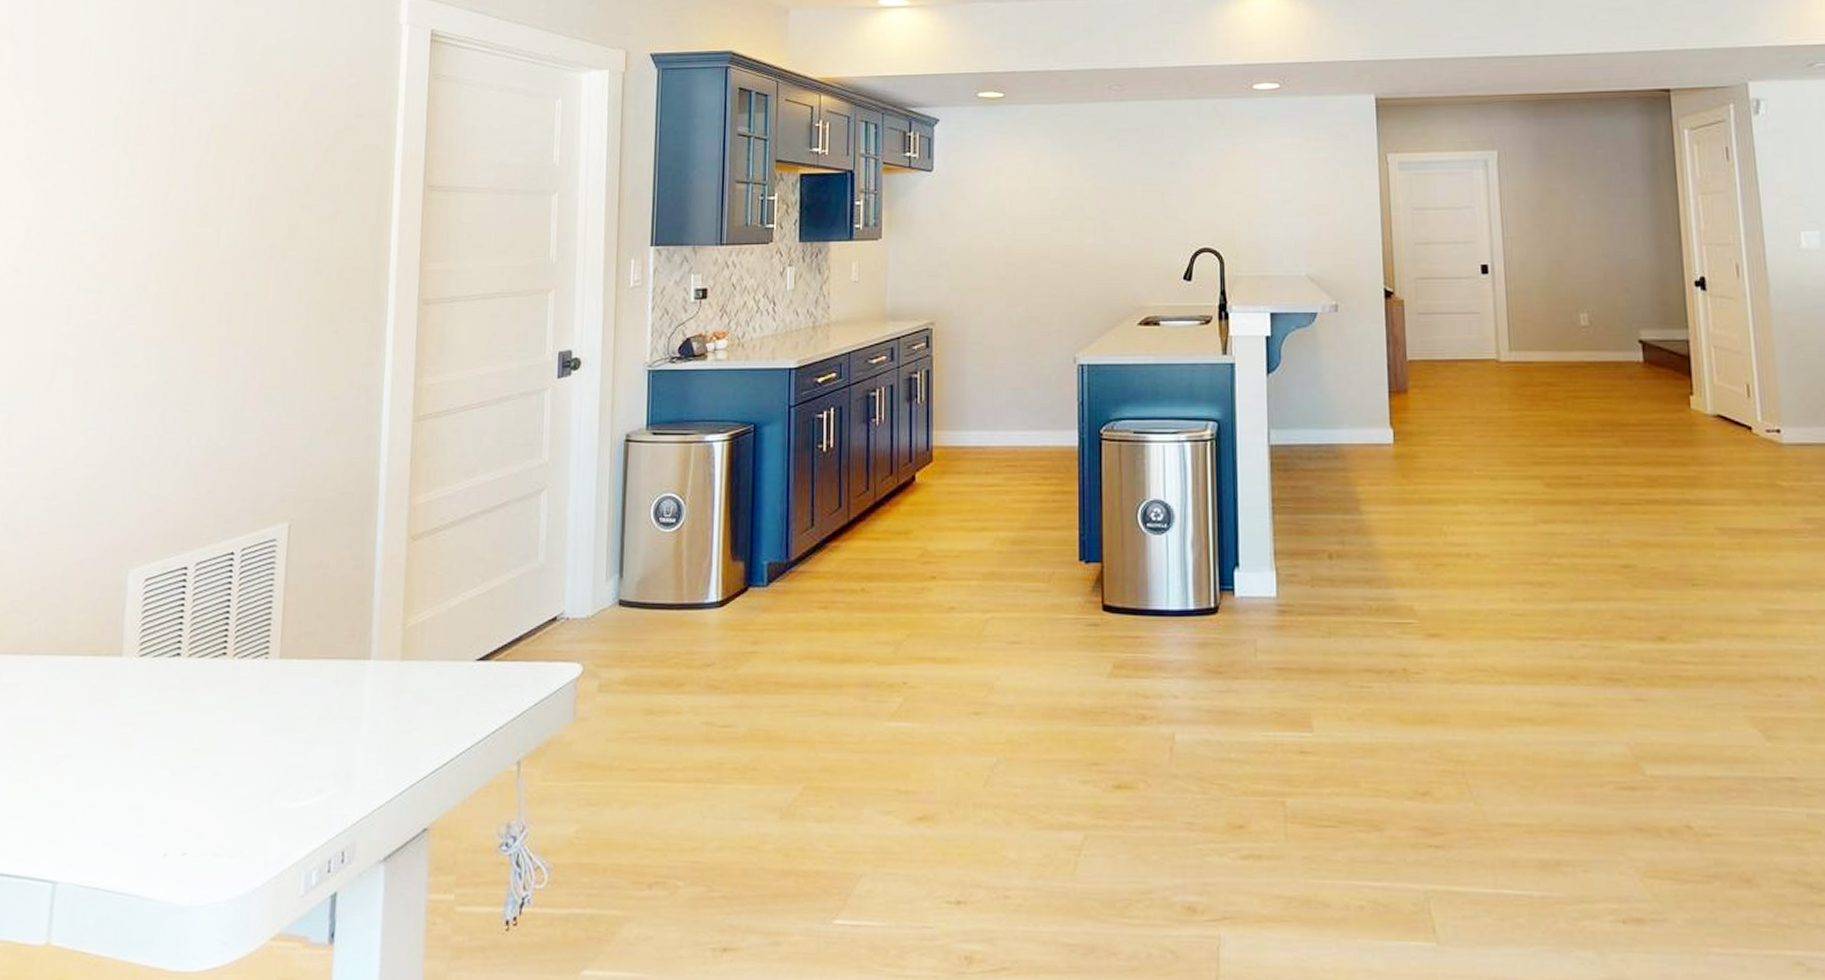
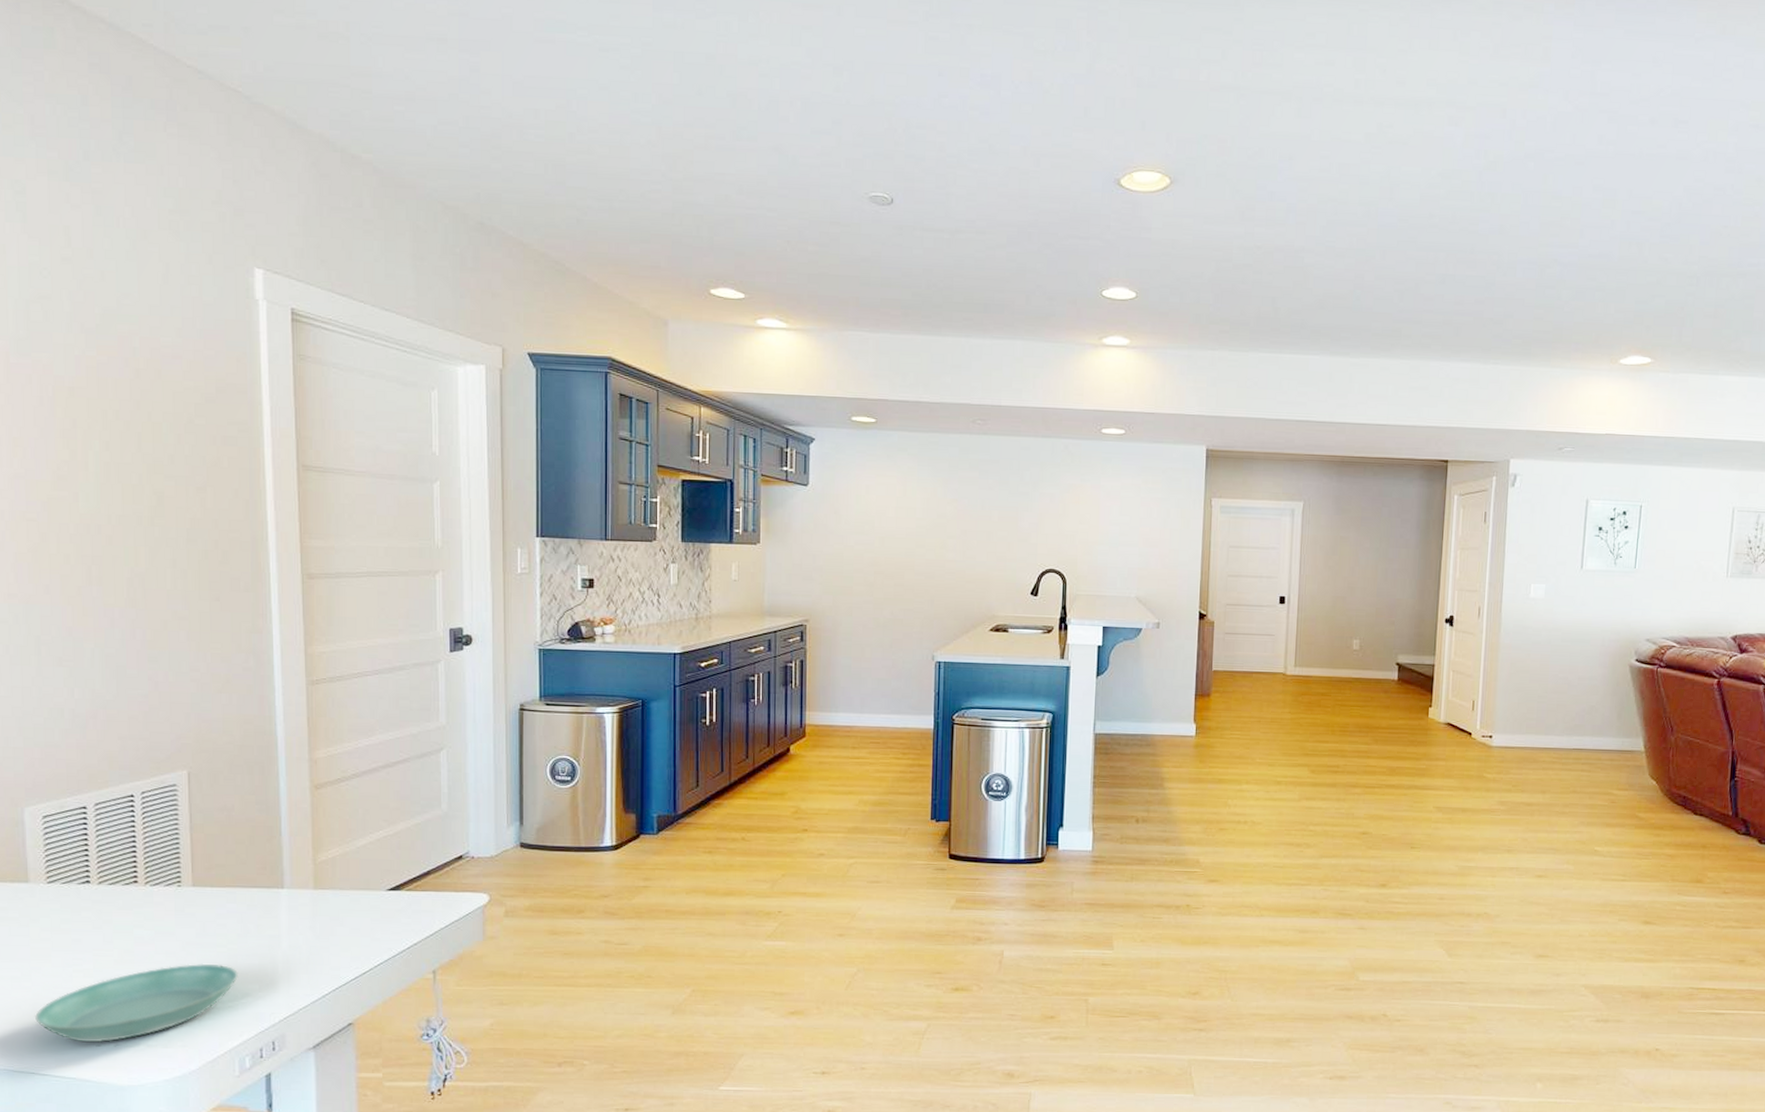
saucer: none [107,752,315,850] -> present [35,963,238,1042]

